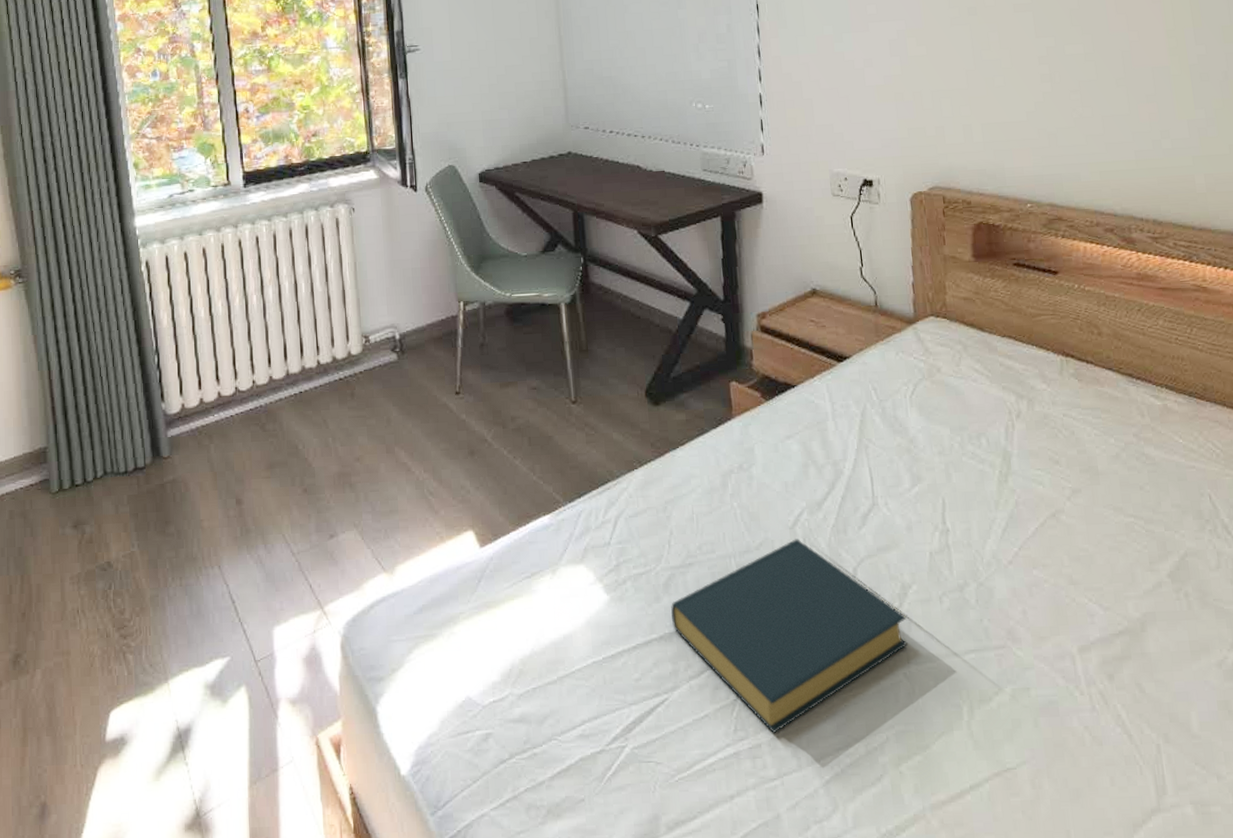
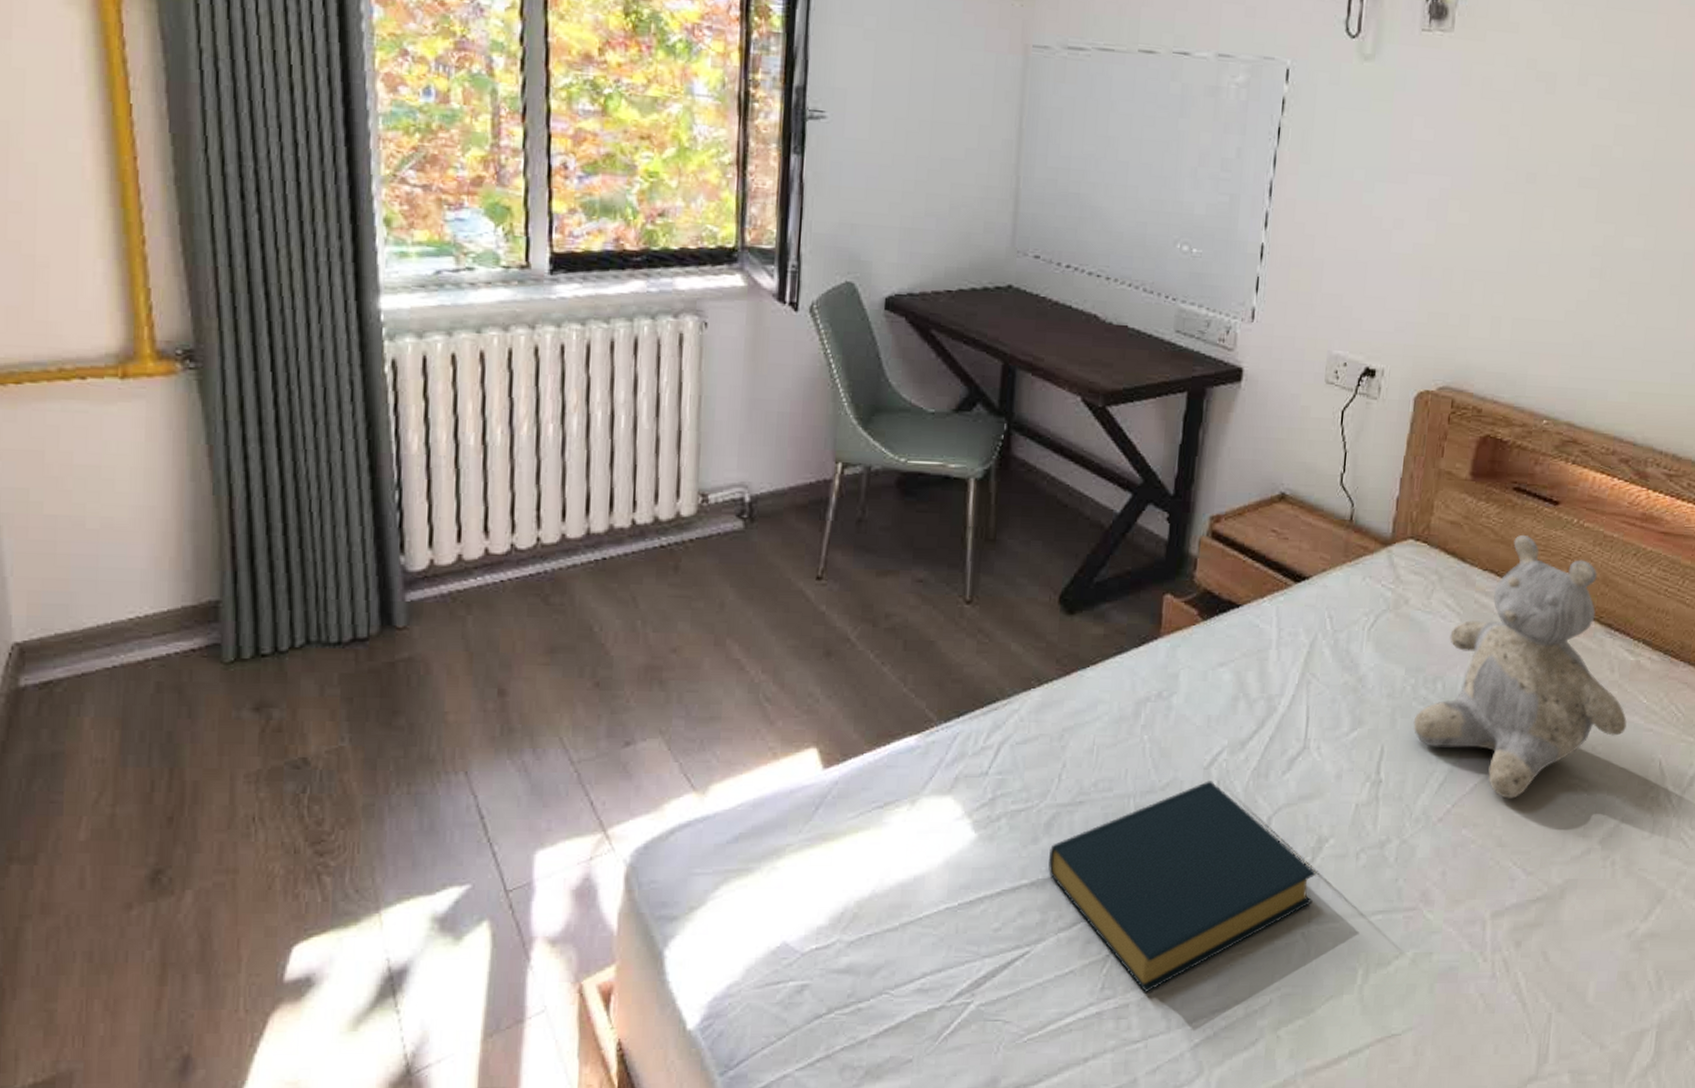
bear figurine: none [966,302,1169,540] -> present [1412,534,1627,799]

